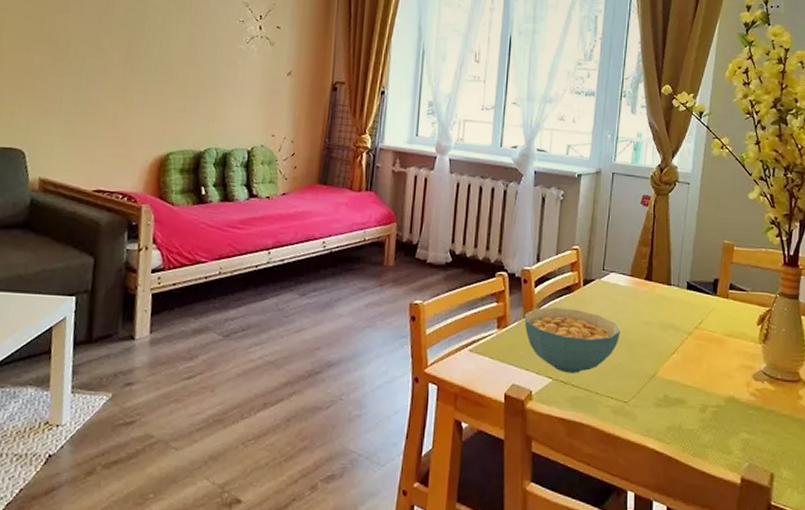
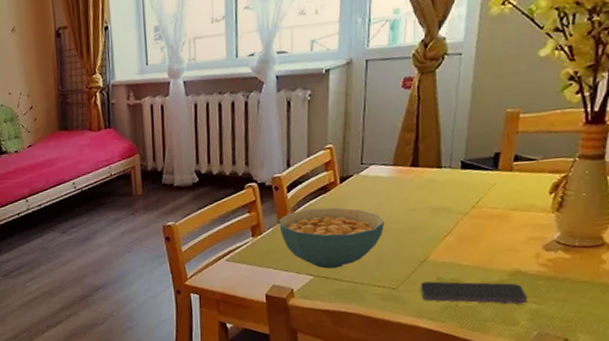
smartphone: none [648,398,740,432] -> present [420,281,528,305]

